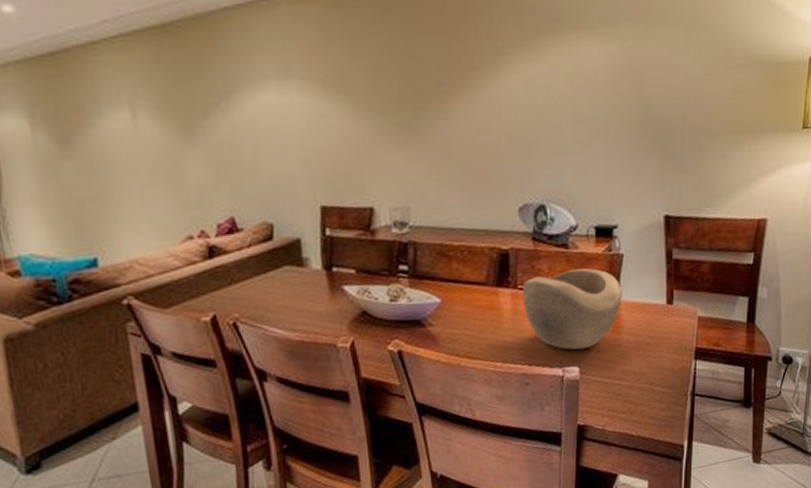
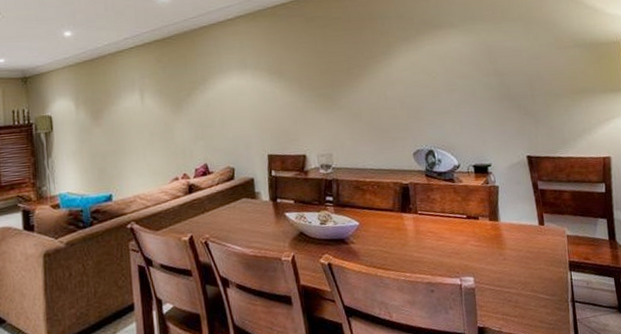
decorative bowl: present [523,268,622,350] -> none [422,197,502,263]

